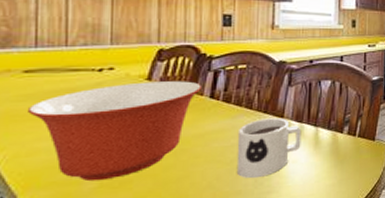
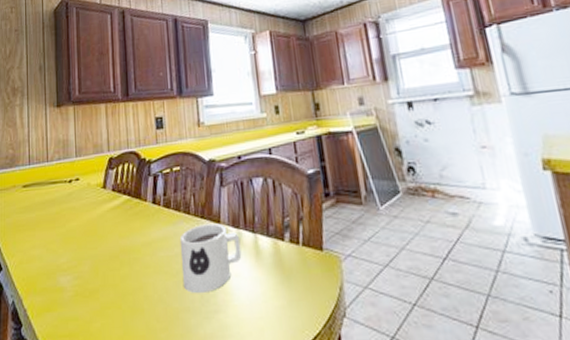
mixing bowl: present [28,81,201,181] -> none [27,187,145,289]

